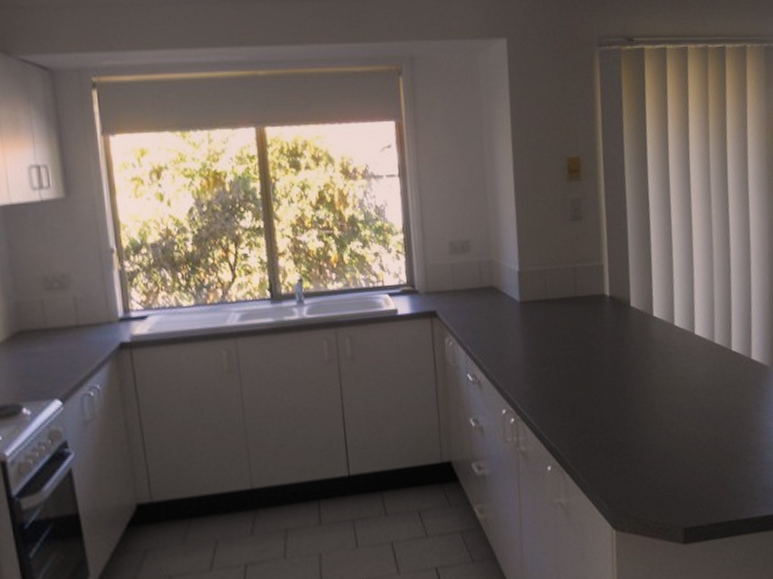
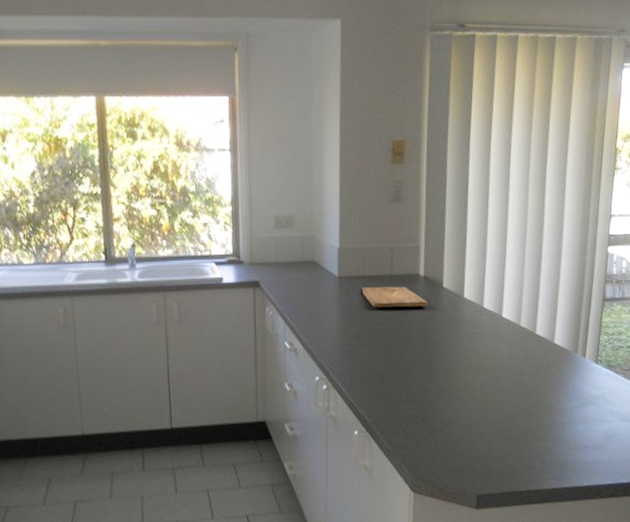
cutting board: none [545,308,616,332] -> present [361,286,428,308]

